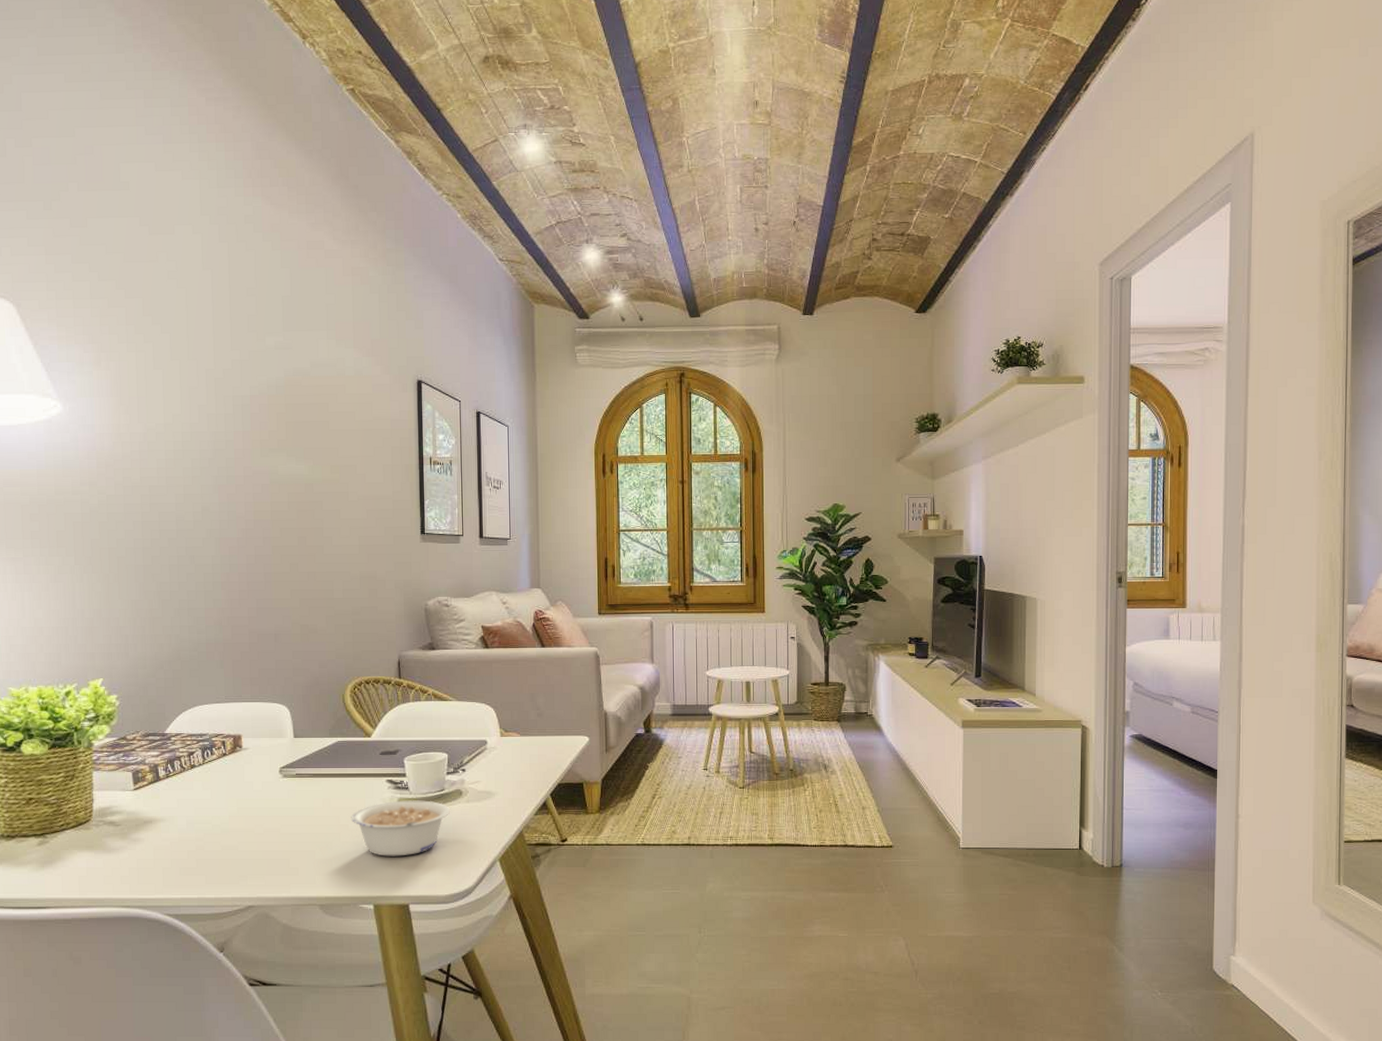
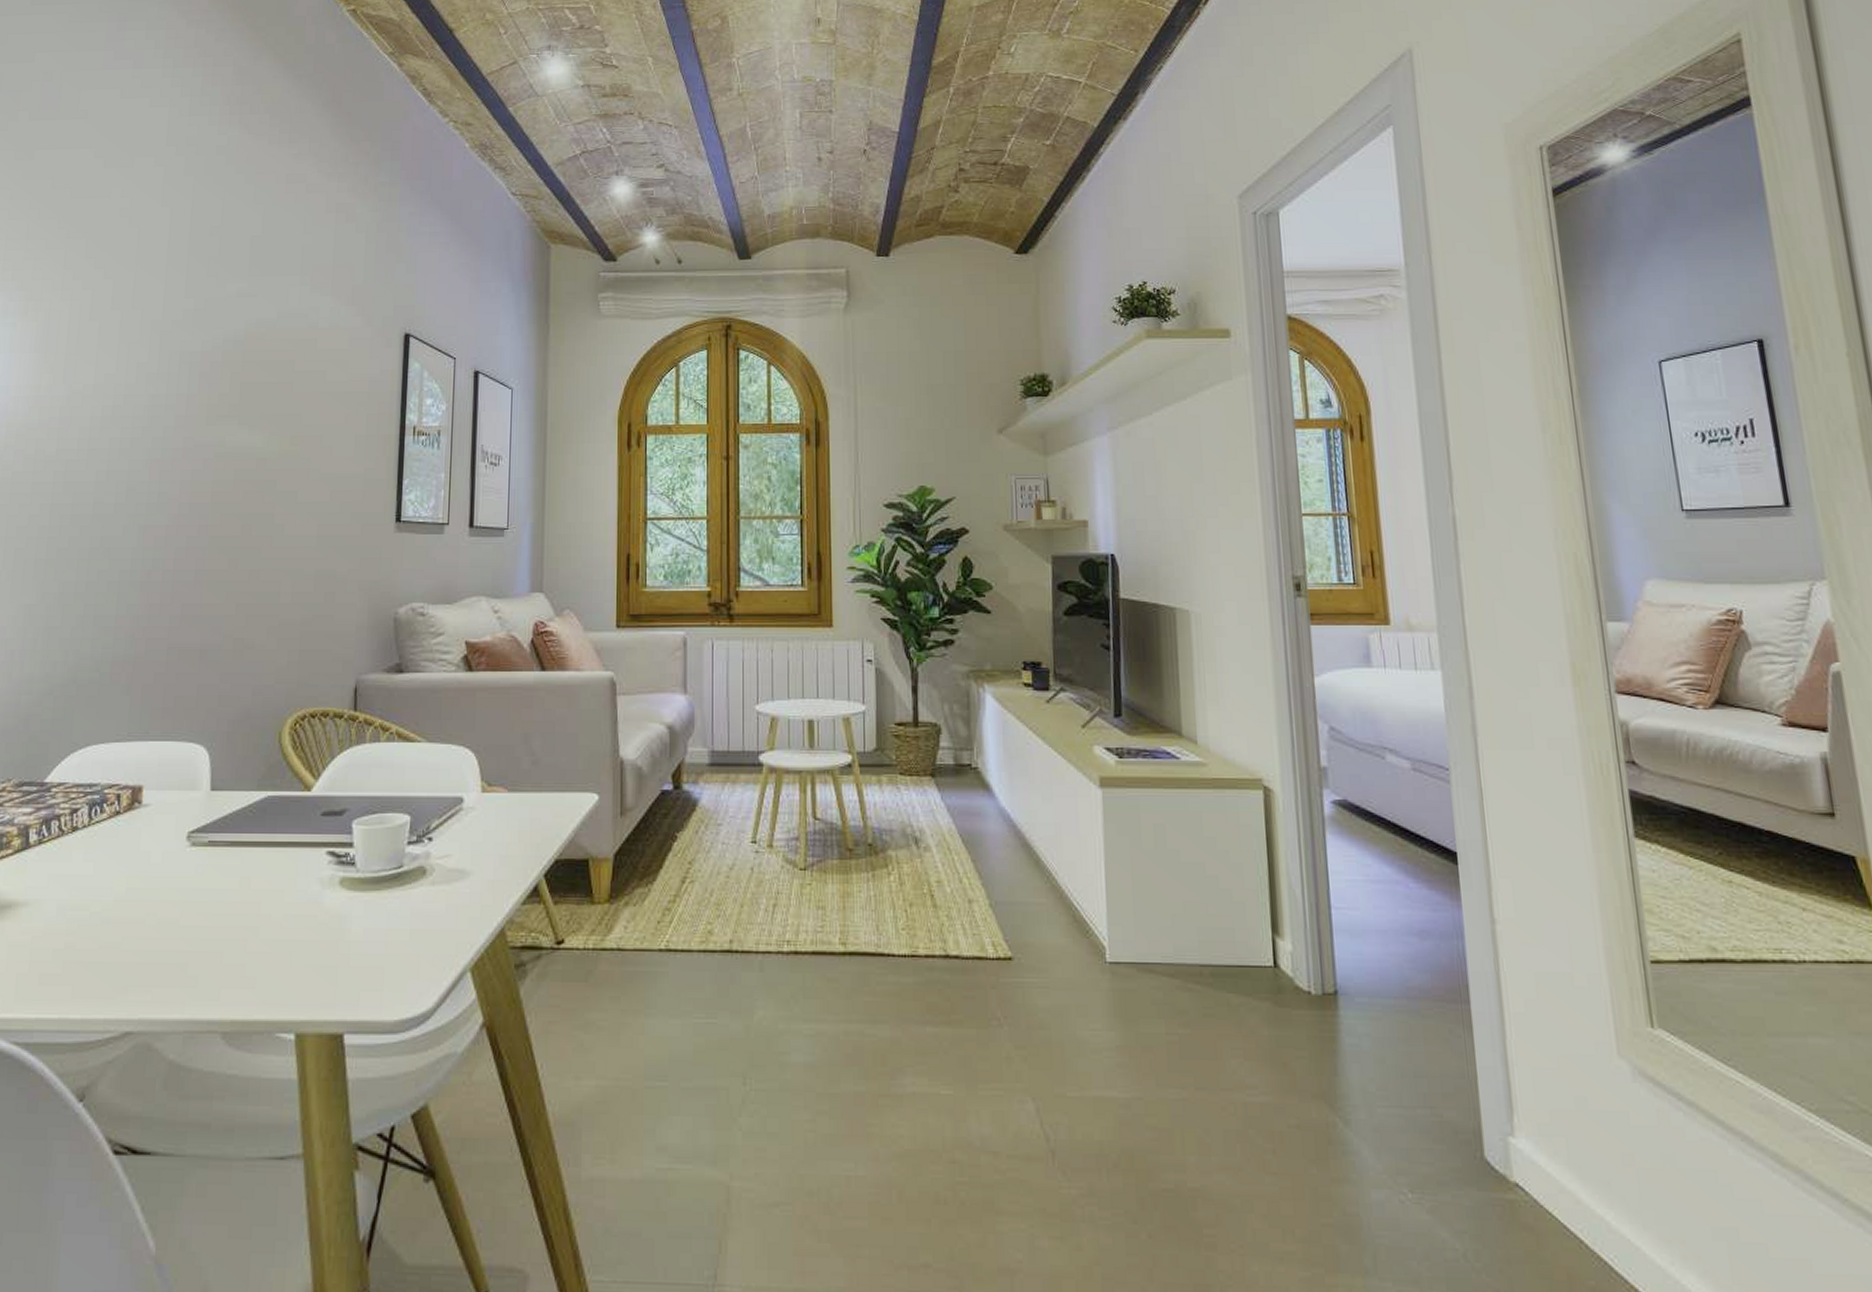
legume: present [351,800,450,856] -> none [275,881,408,962]

